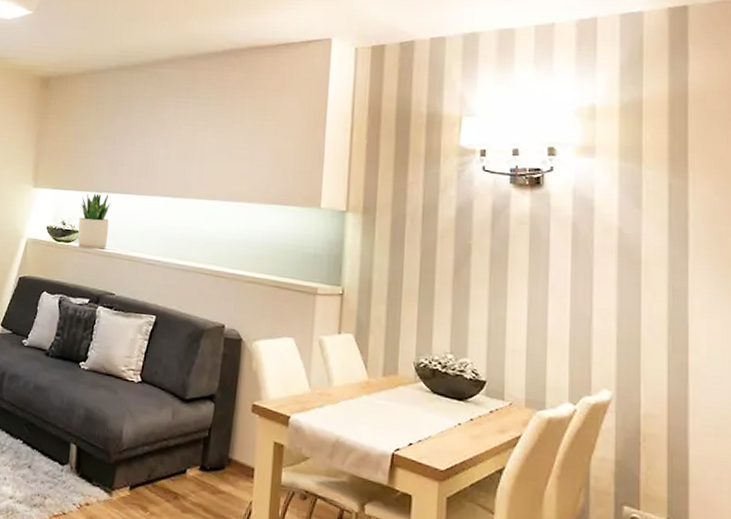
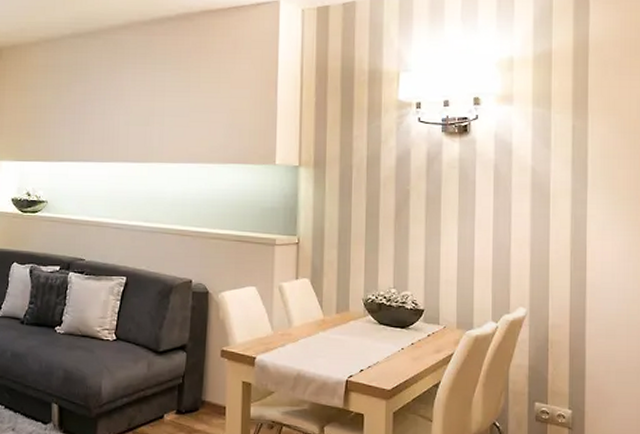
planter: present [77,192,111,250] -> none [43,161,75,218]

